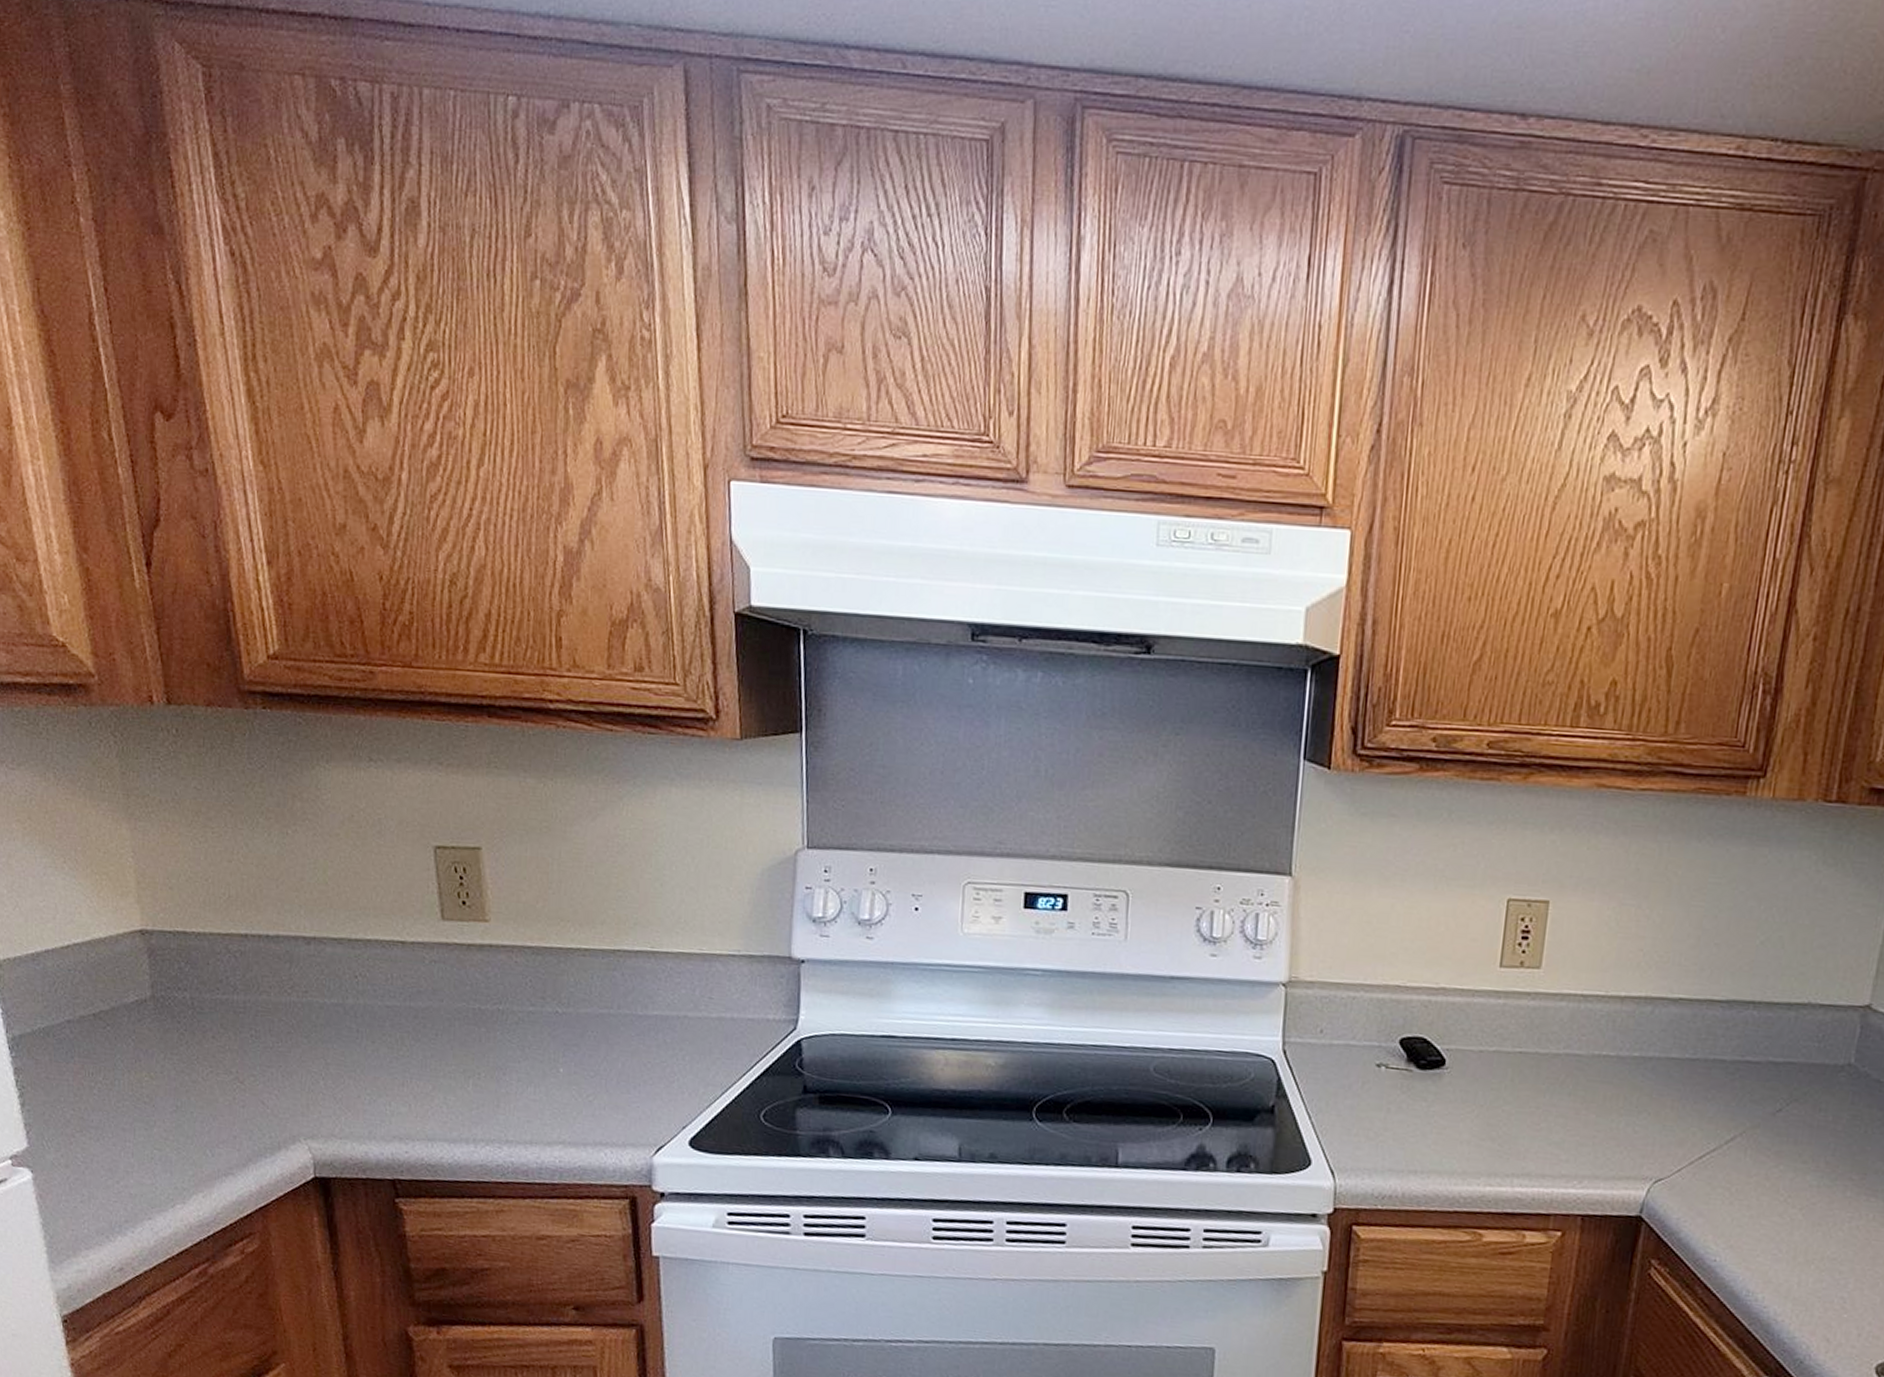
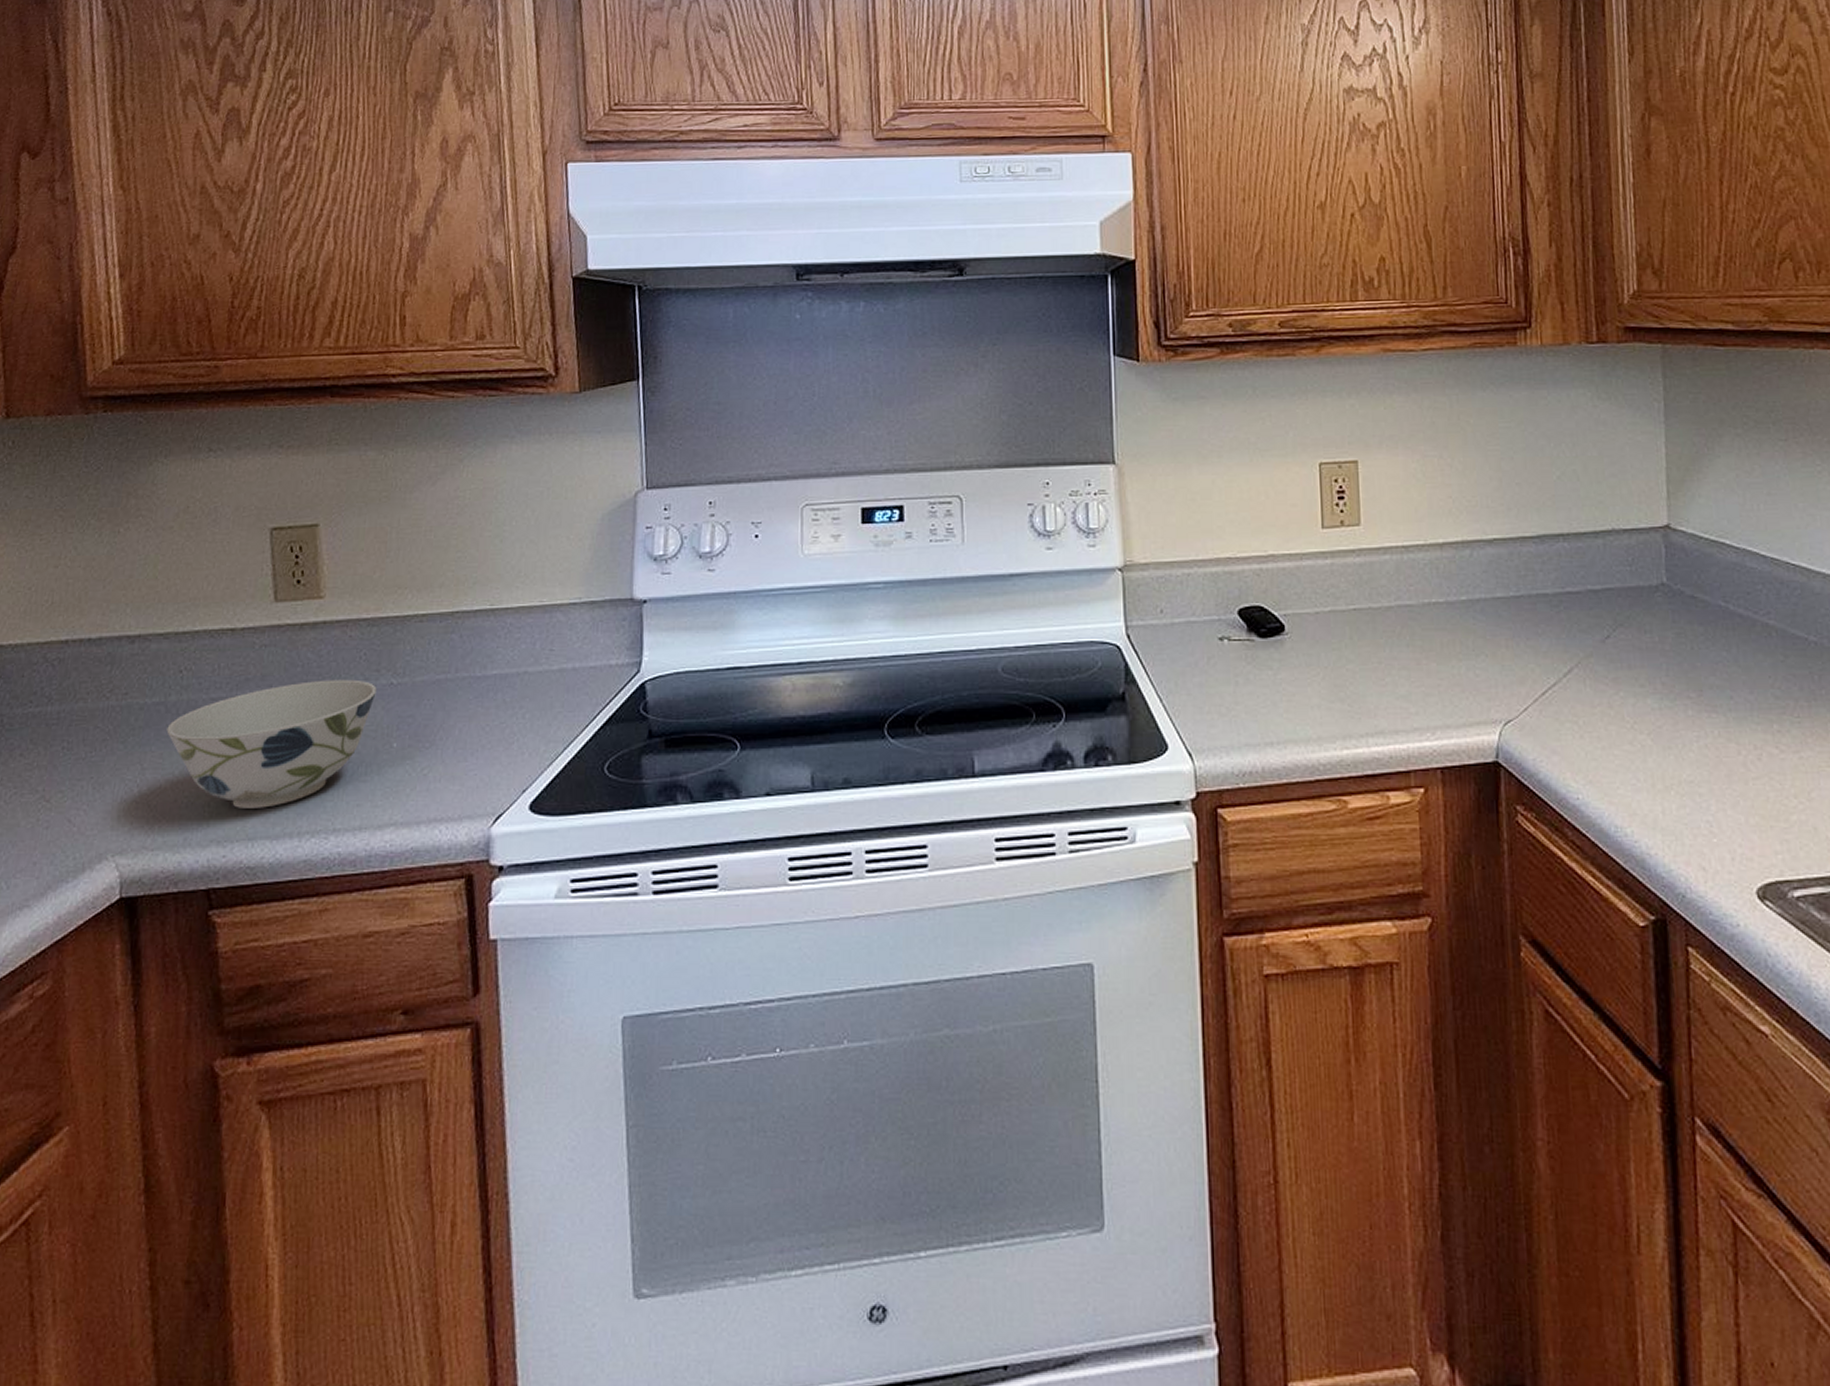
bowl: none [346,1000,543,1114] -> present [166,679,377,808]

